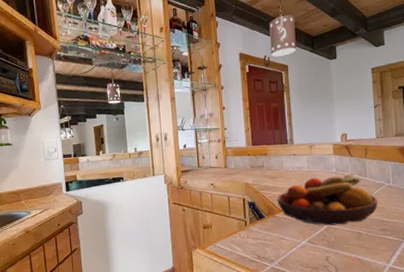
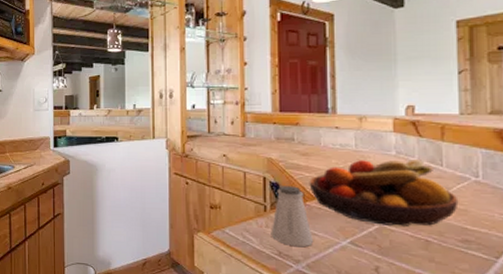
saltshaker: none [251,203,282,250] -> present [270,186,313,247]

